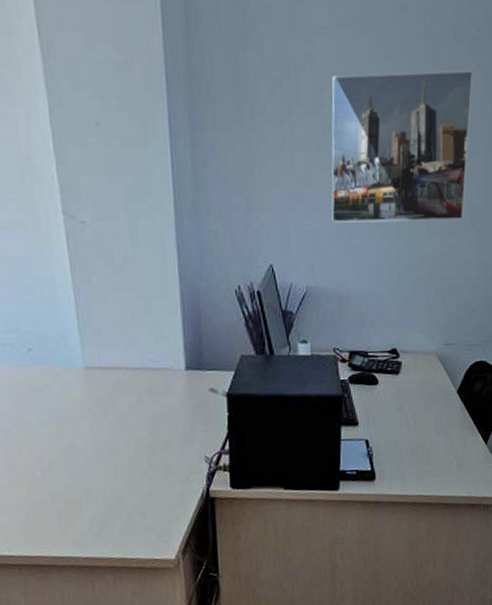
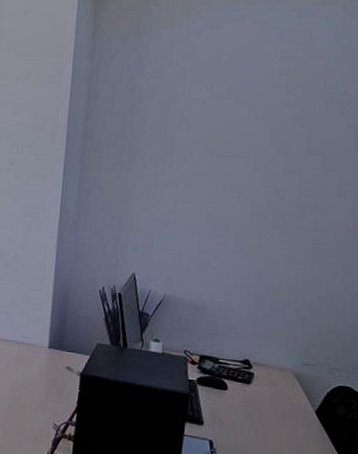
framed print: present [331,69,474,222] -> none [194,129,344,254]

